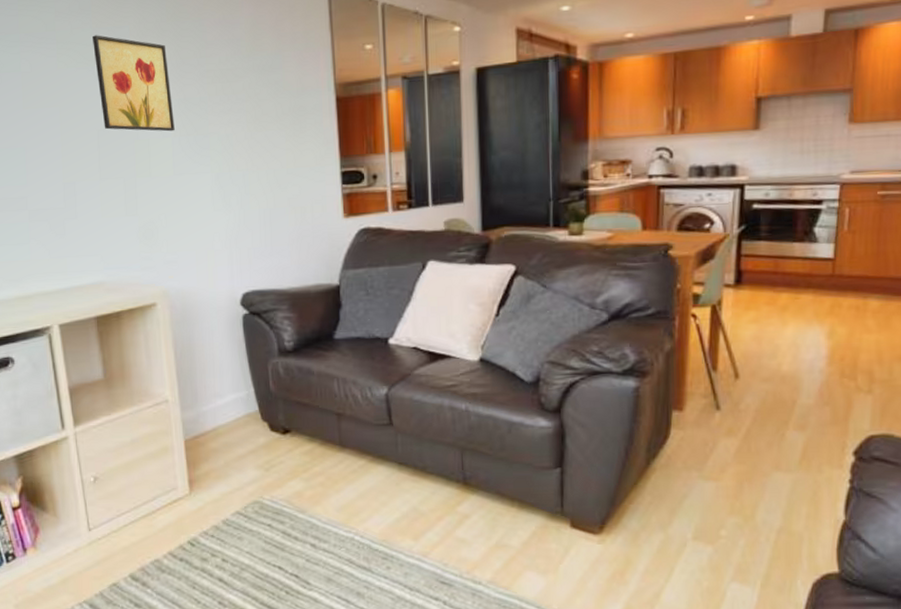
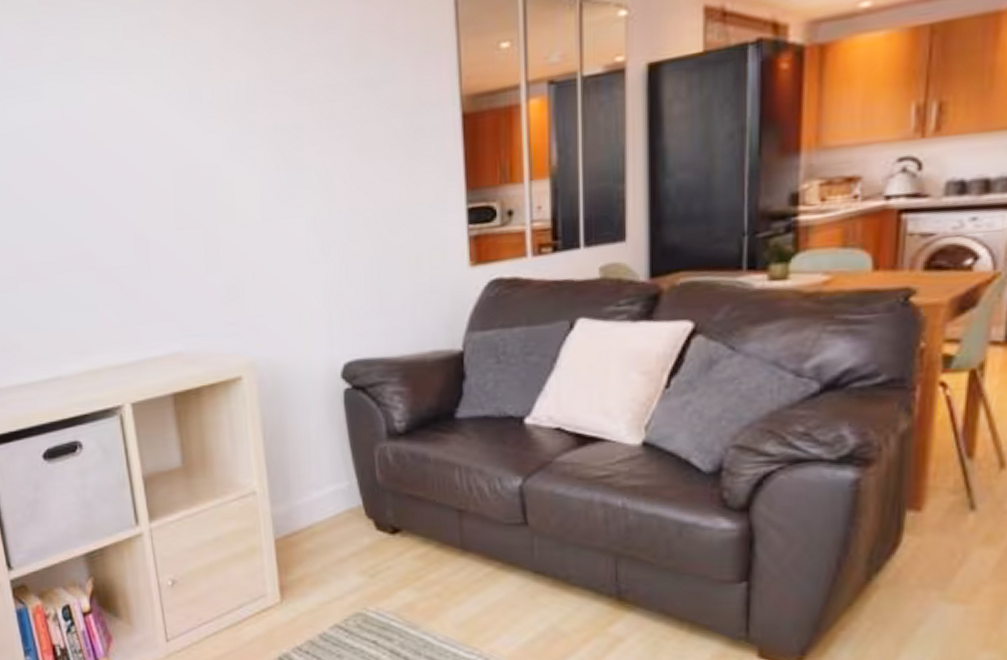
wall art: present [93,35,175,132] -> none [166,53,263,169]

